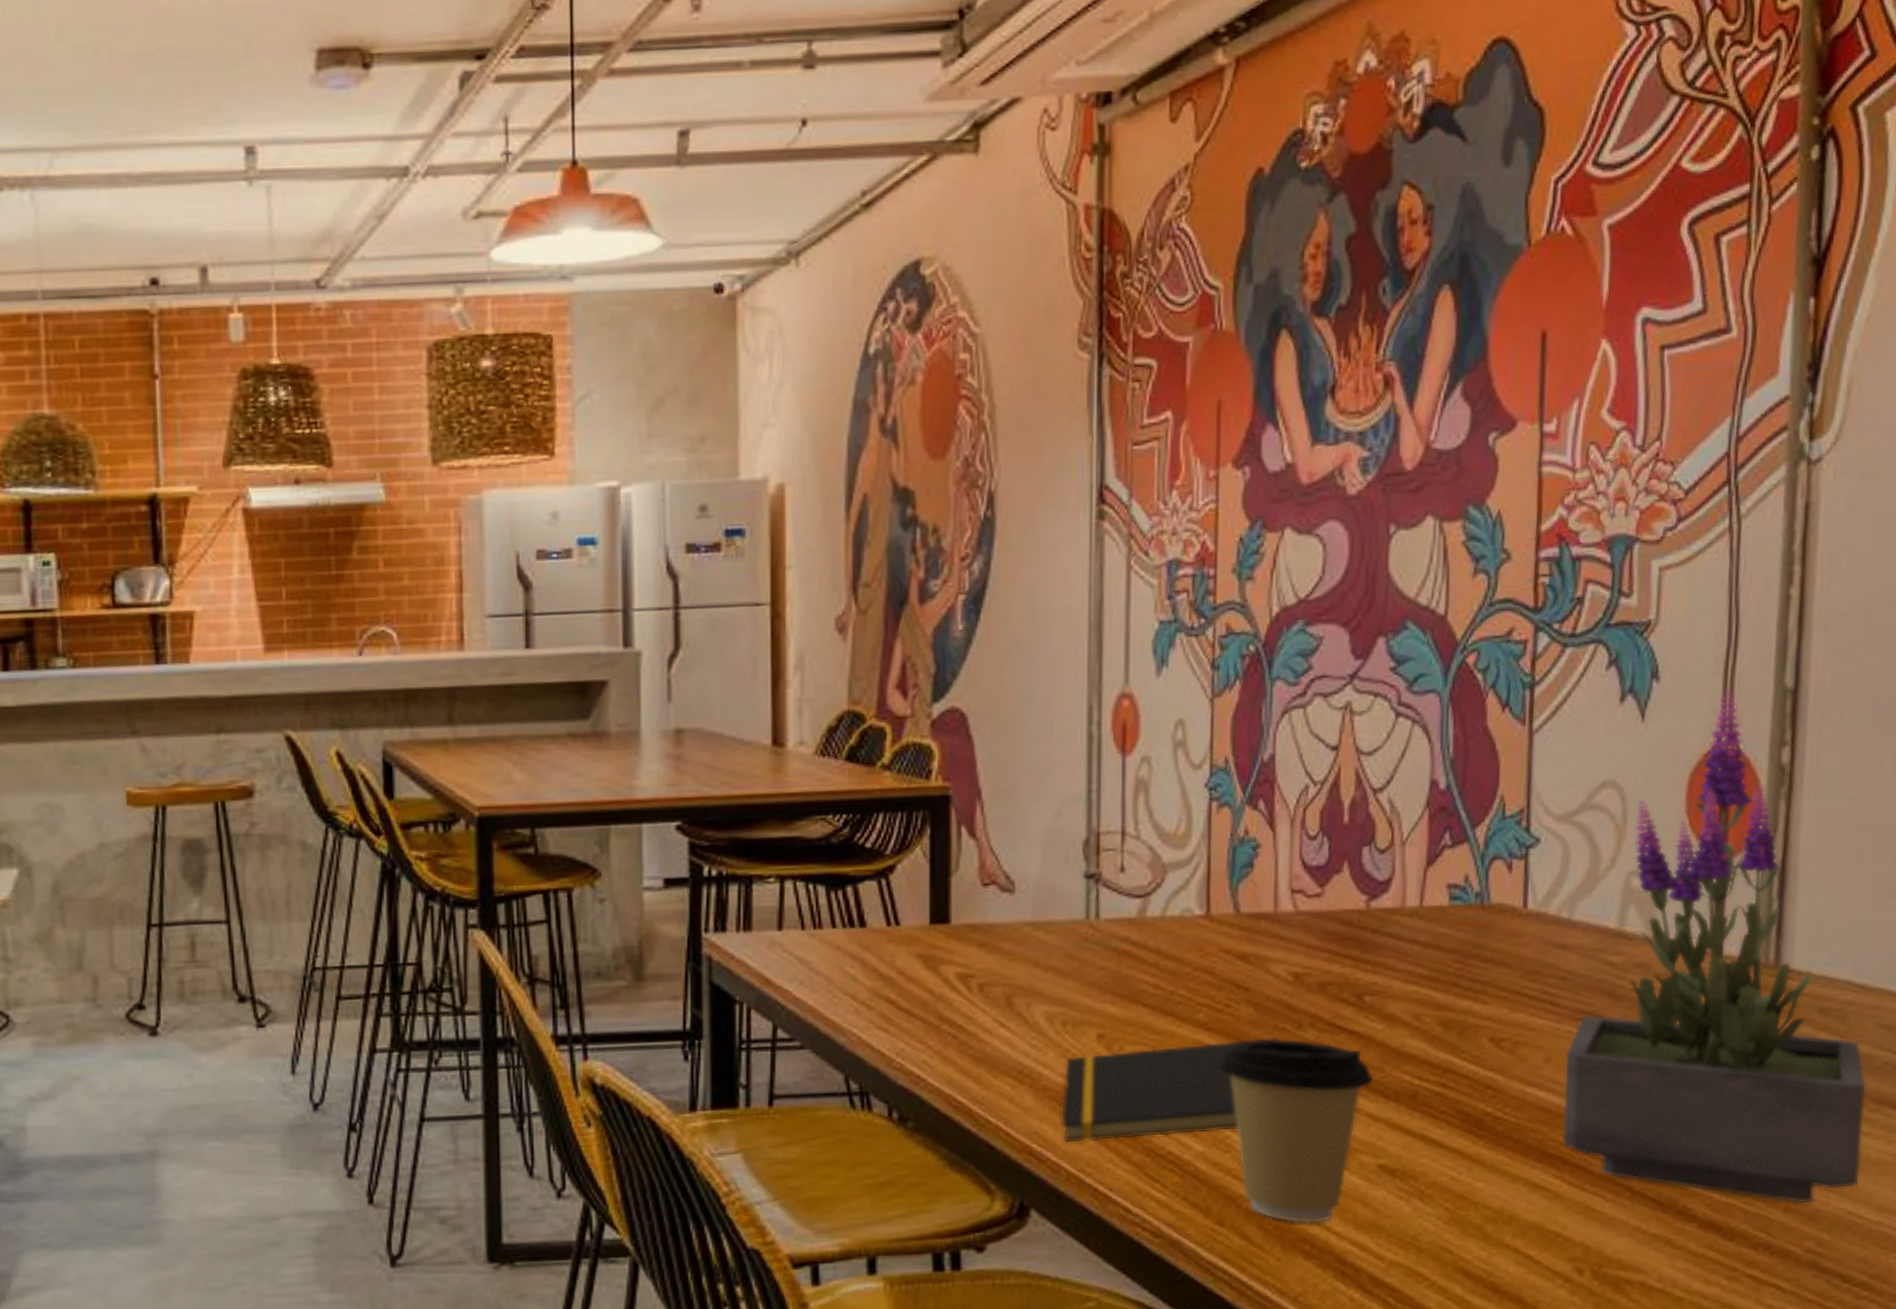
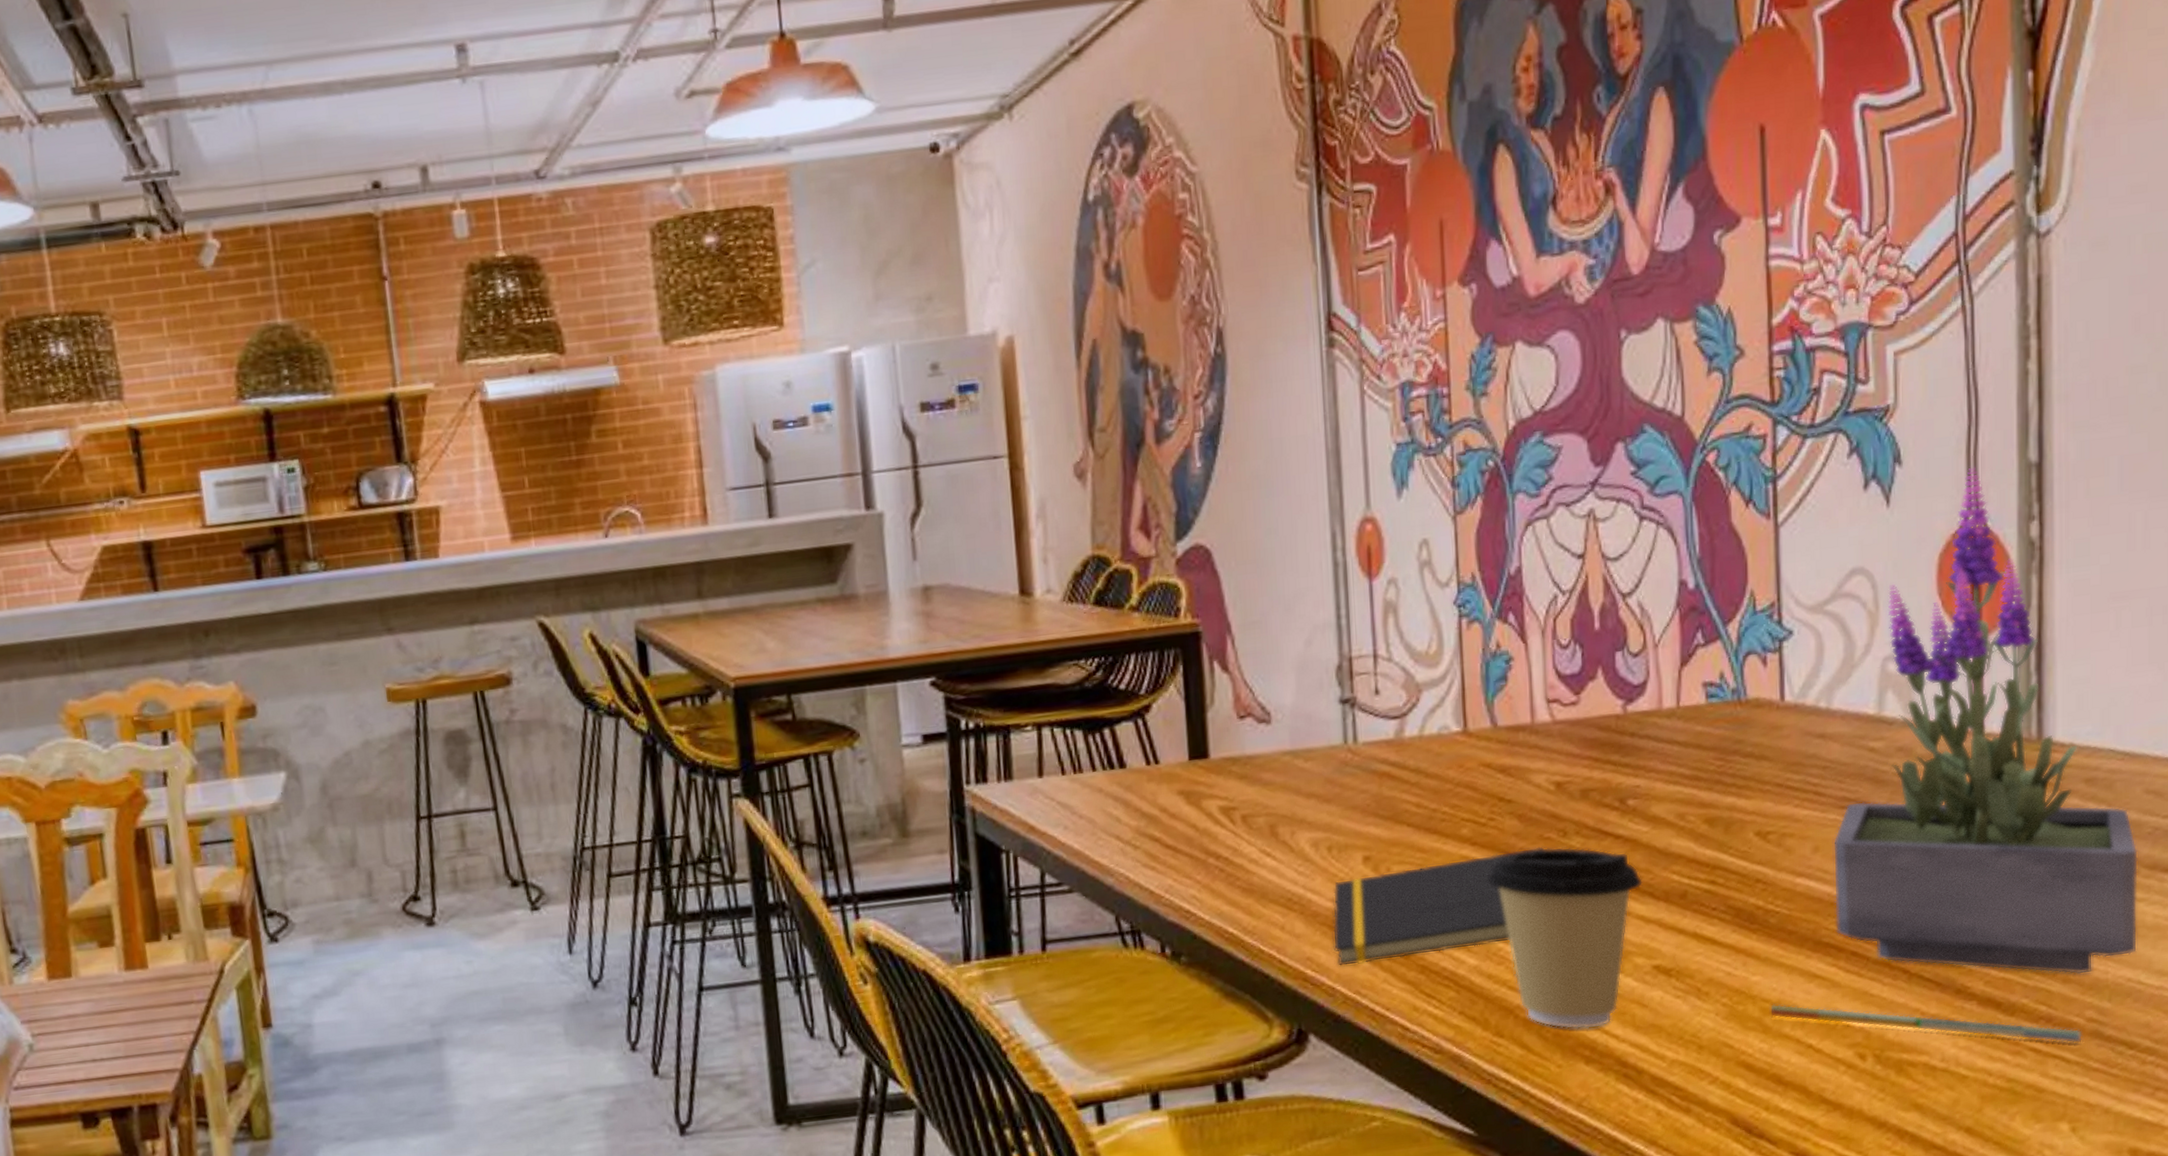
pen: none [1491,1212,1799,1273] -> present [1769,1004,2082,1044]

